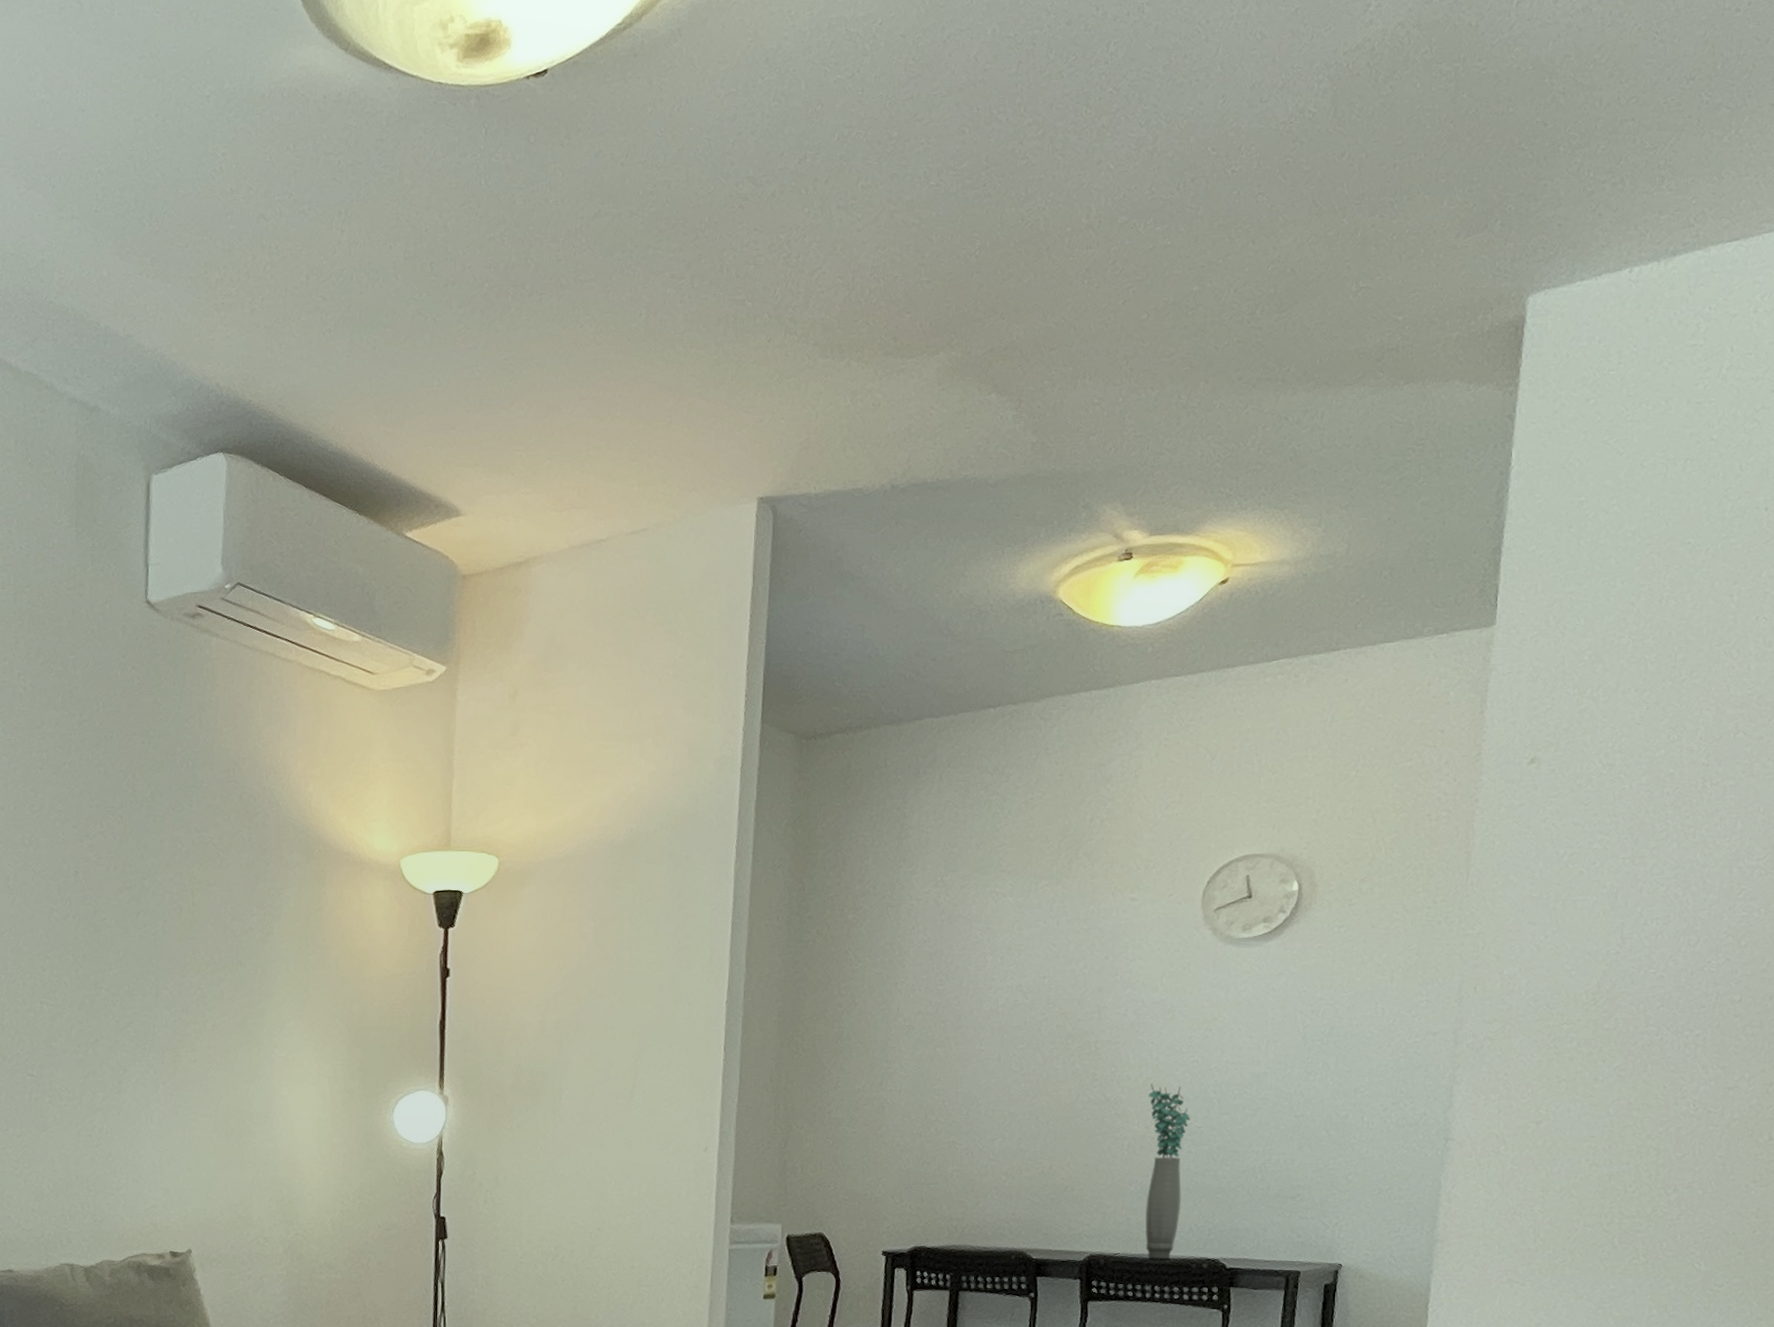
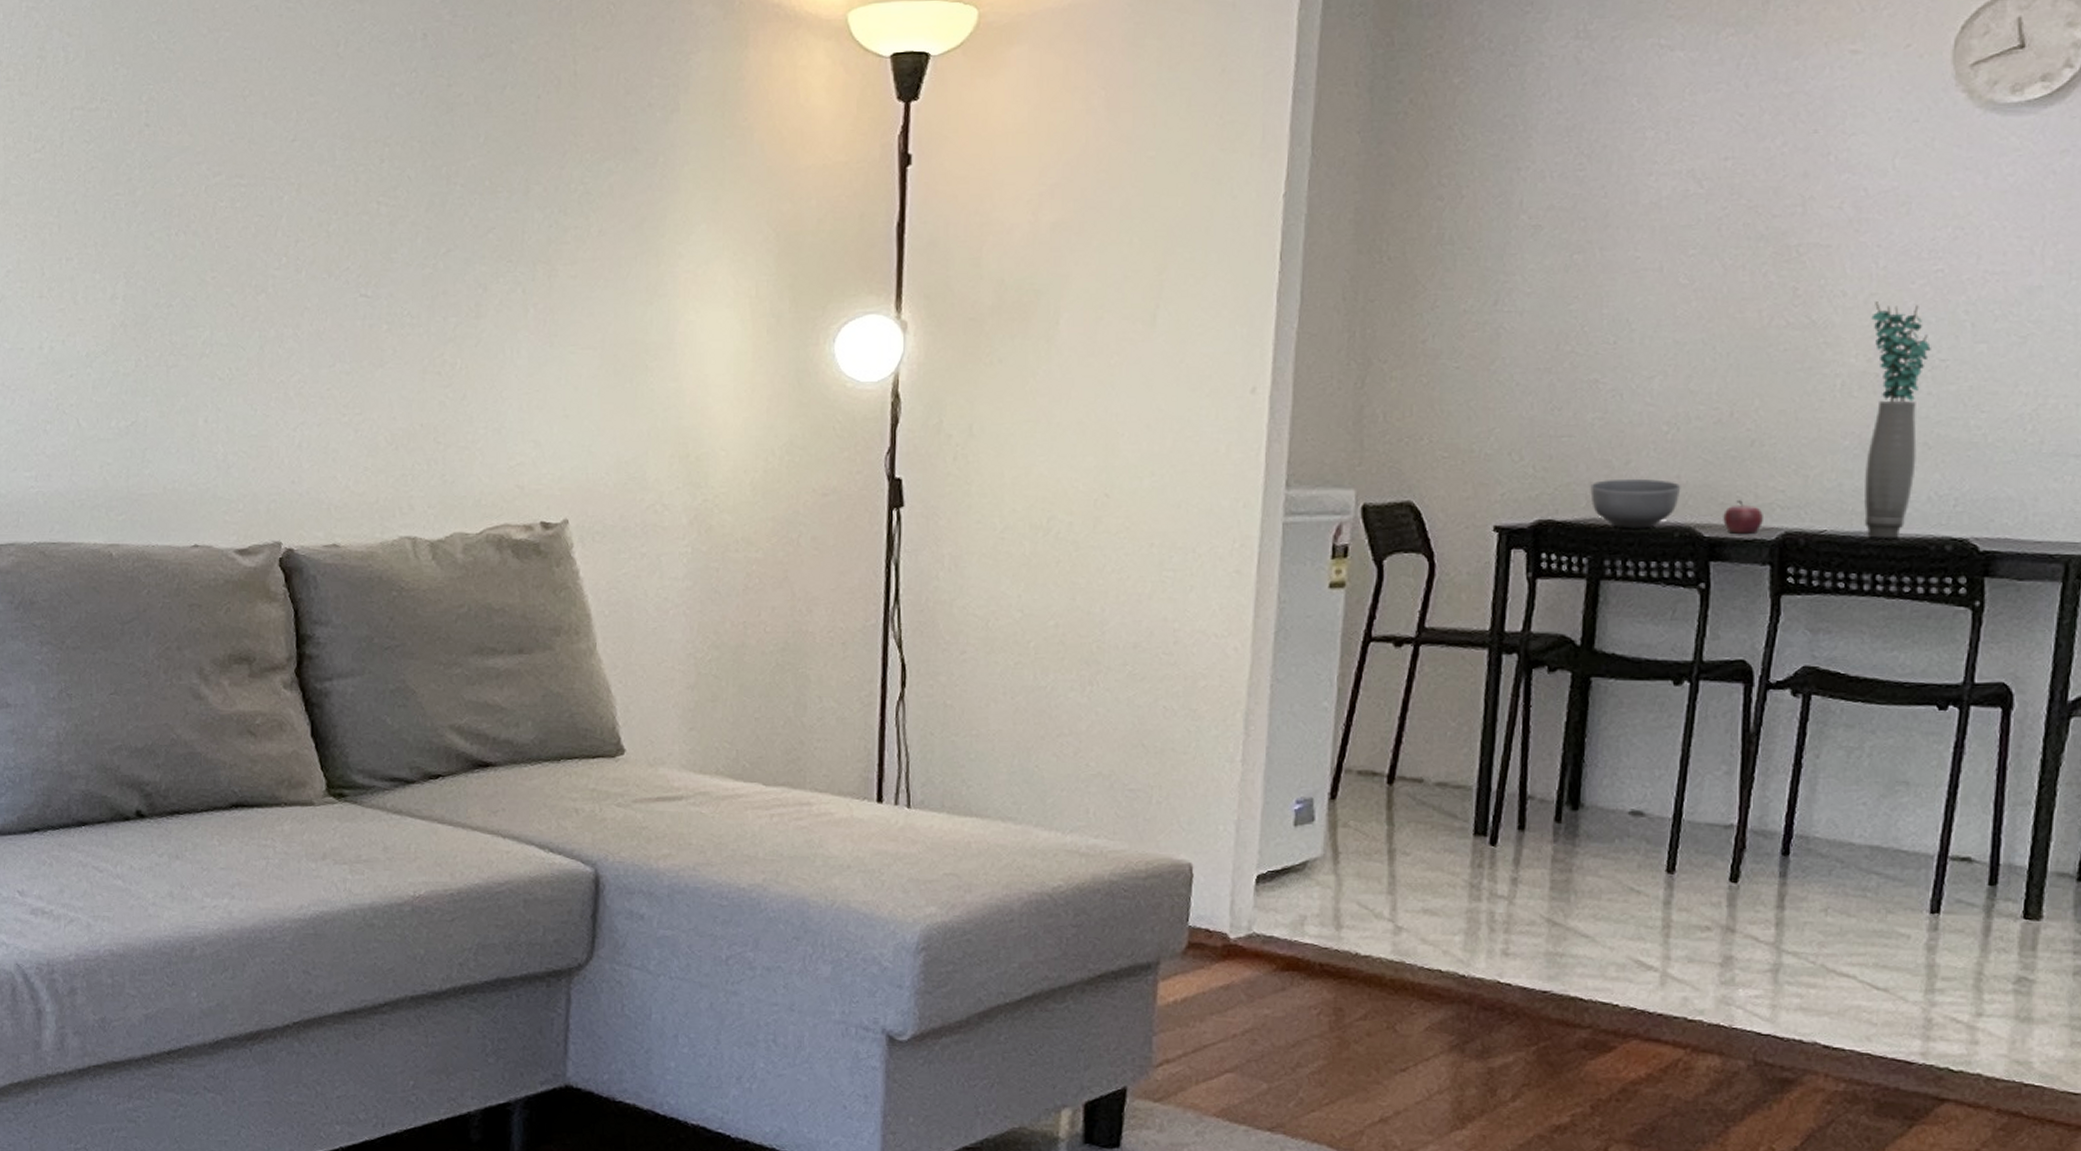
bowl: none [951,1215,1016,1253] -> present [1590,478,1681,529]
fruit: none [1046,1231,1075,1256] -> present [1723,500,1765,534]

